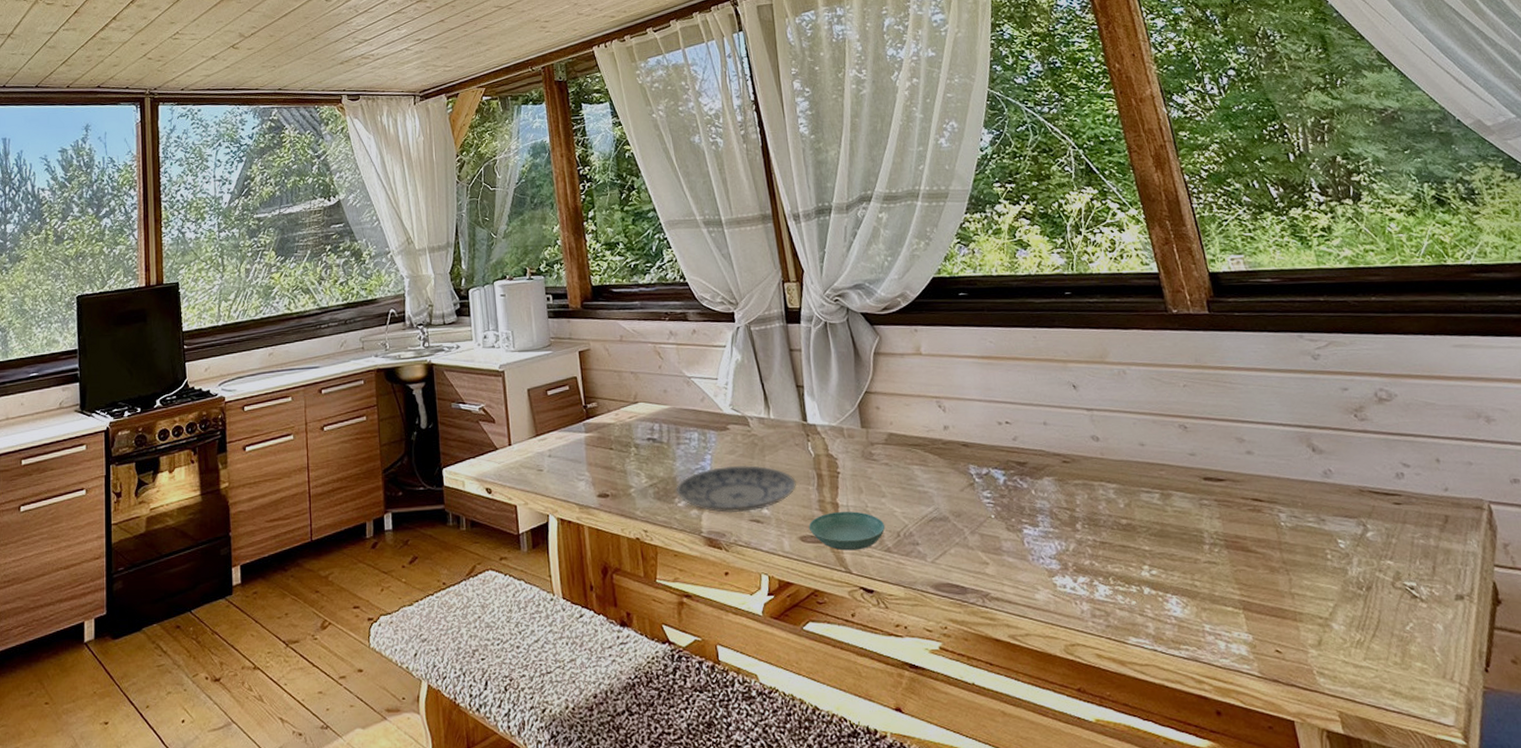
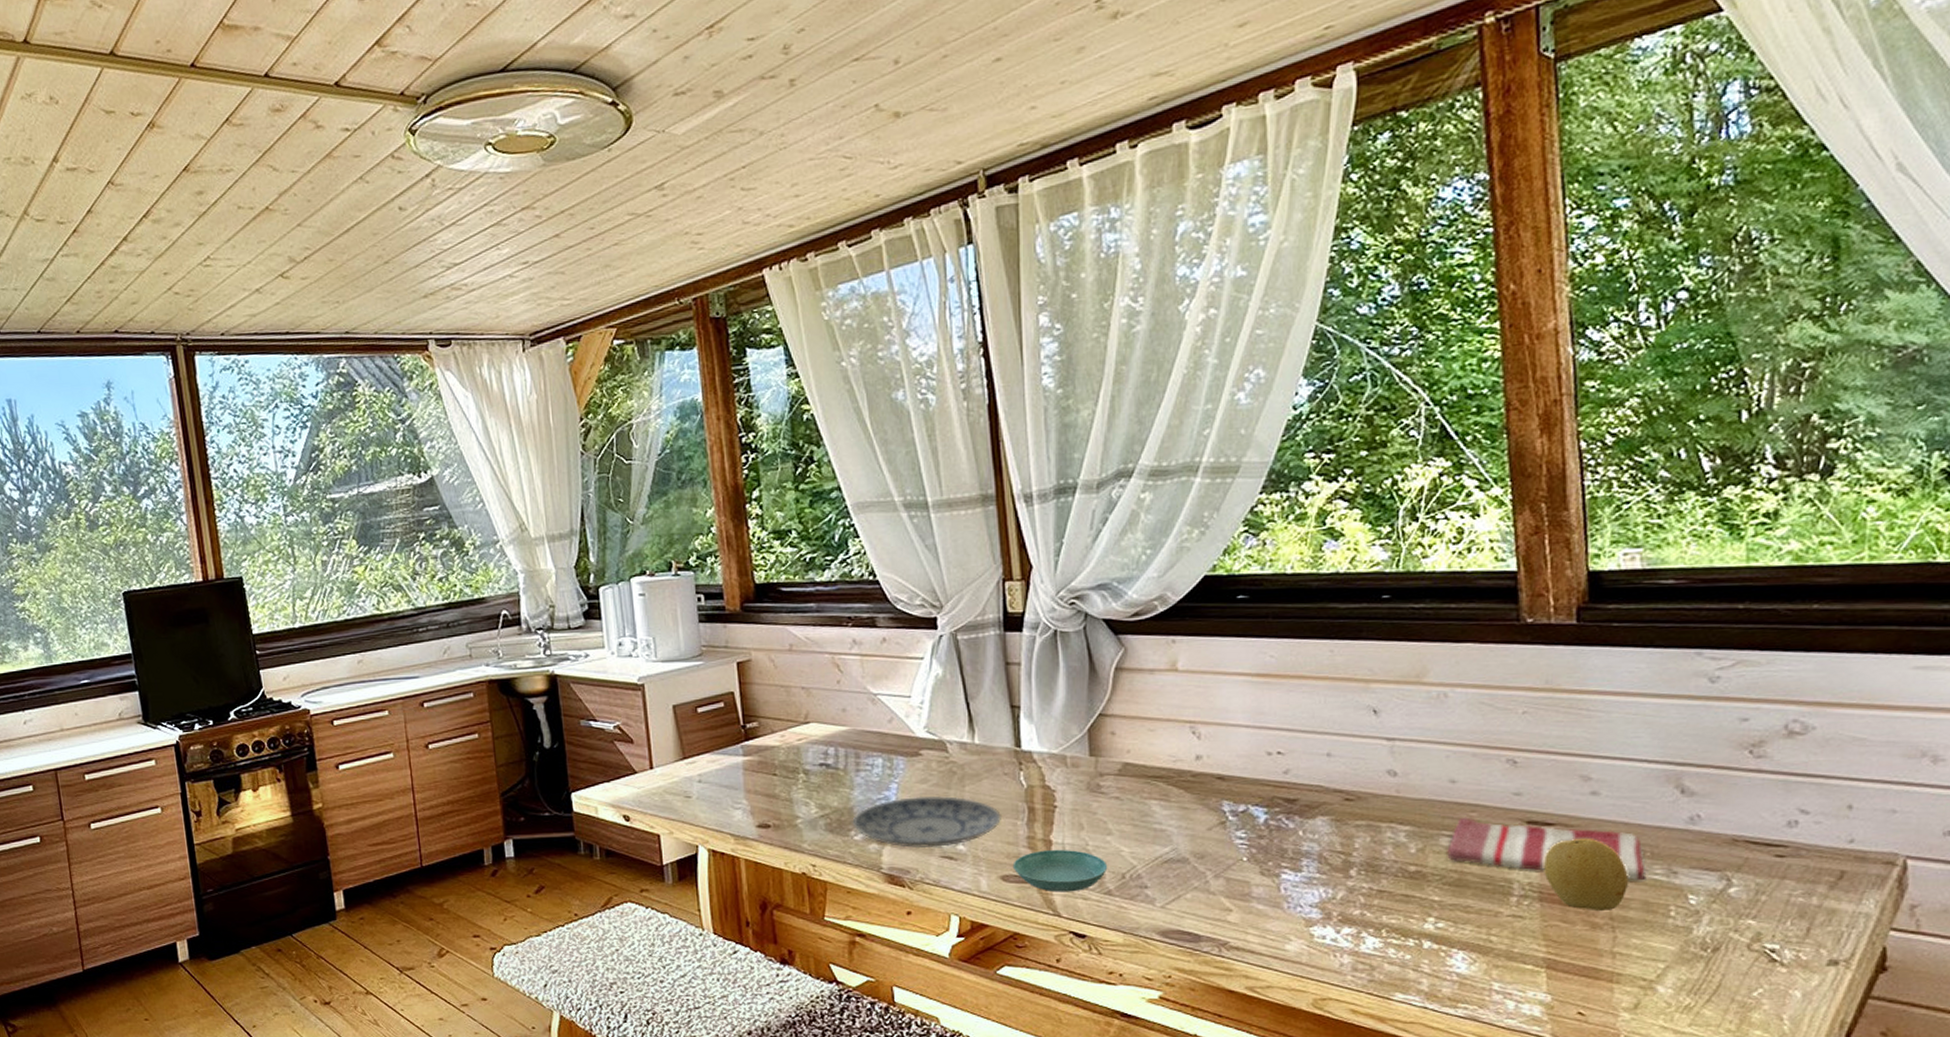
dish towel: none [1148,475,1303,527] -> present [1447,817,1647,880]
fruit: none [1222,491,1291,557] -> present [1543,837,1628,912]

